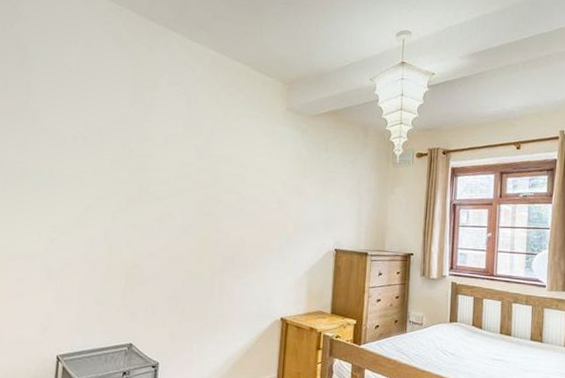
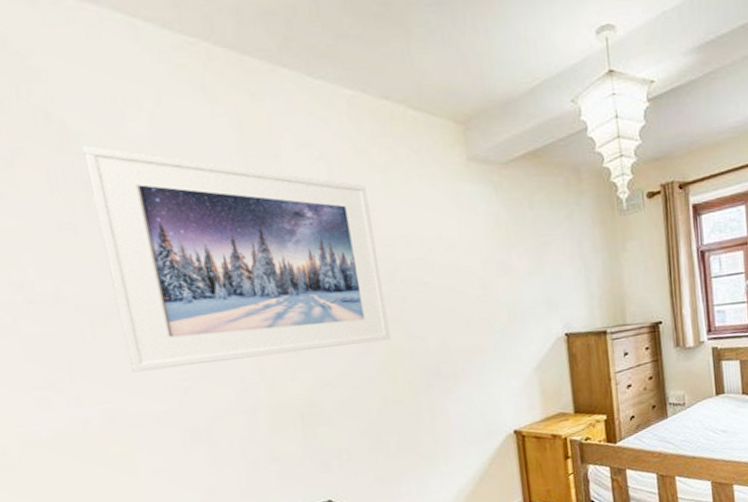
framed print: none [21,64,211,230] -> present [82,145,390,373]

